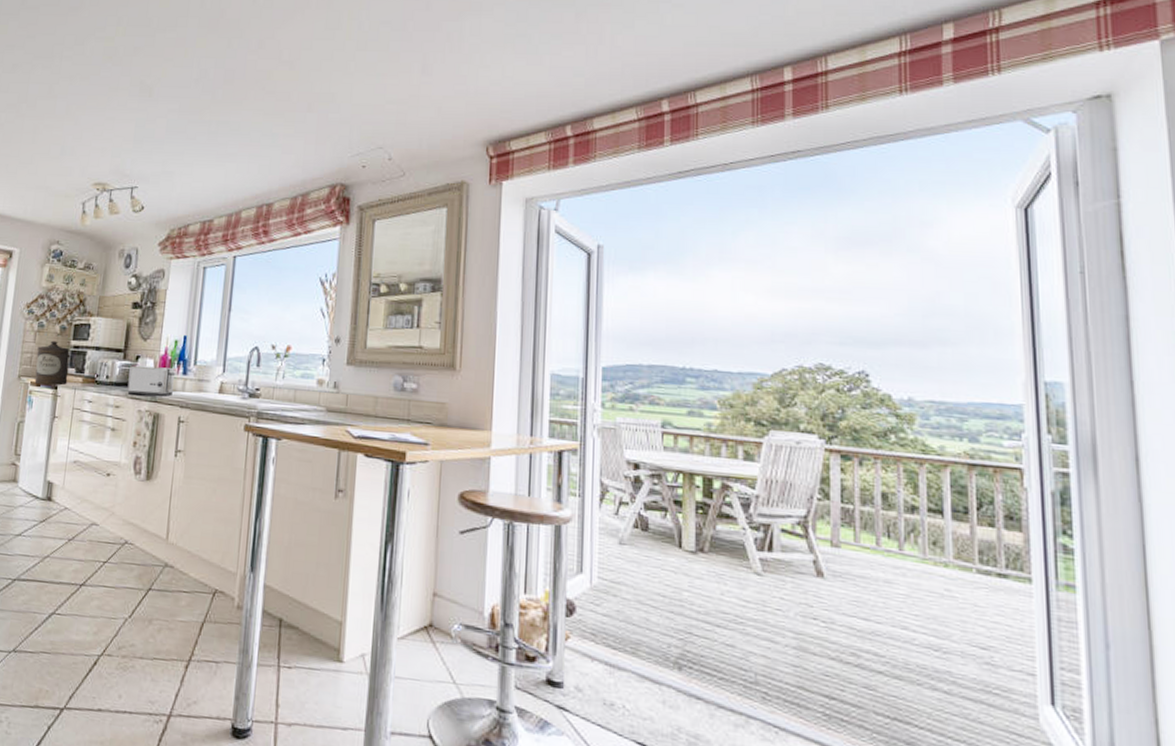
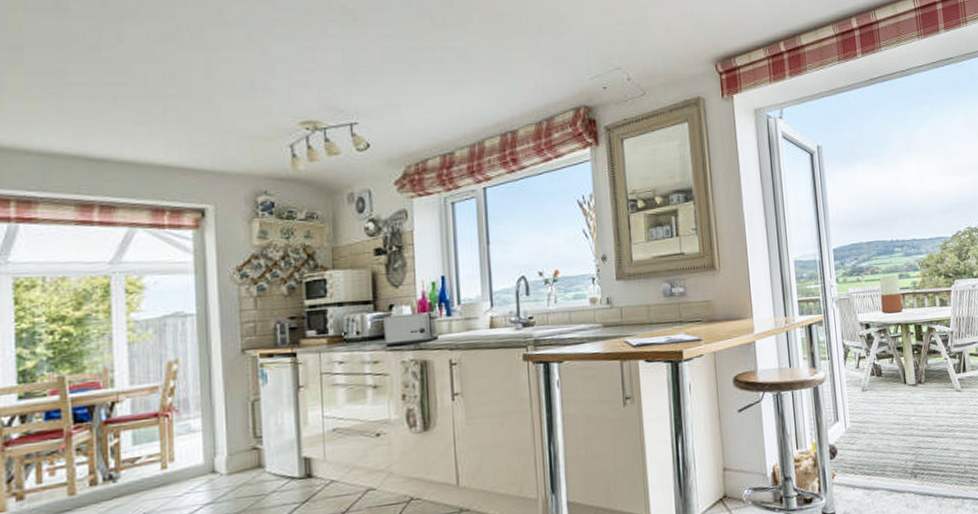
canister: present [34,340,69,386] -> none [261,303,309,356]
vase: none [658,408,689,458] -> present [879,275,903,314]

